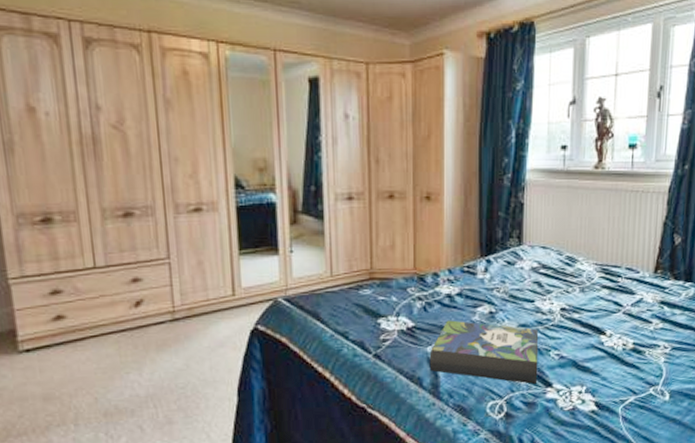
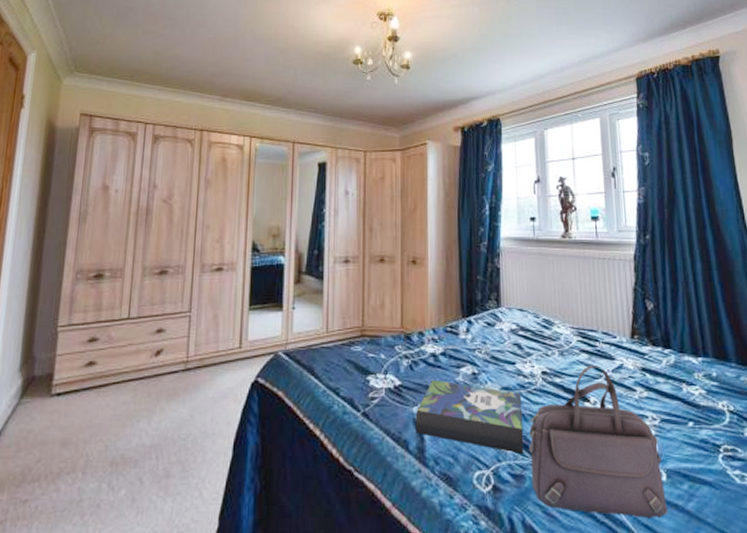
handbag: none [542,300,667,432] -> present [528,365,668,519]

